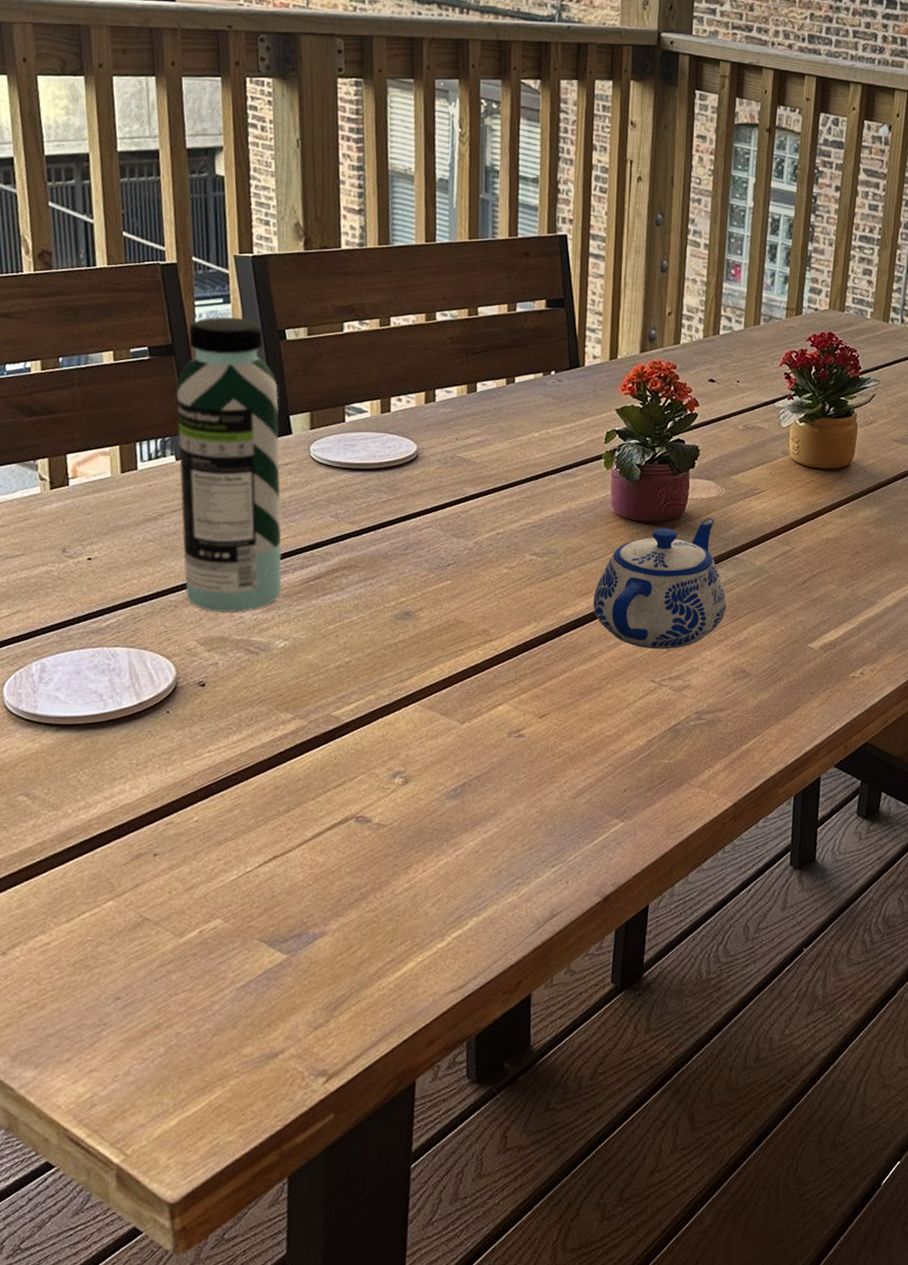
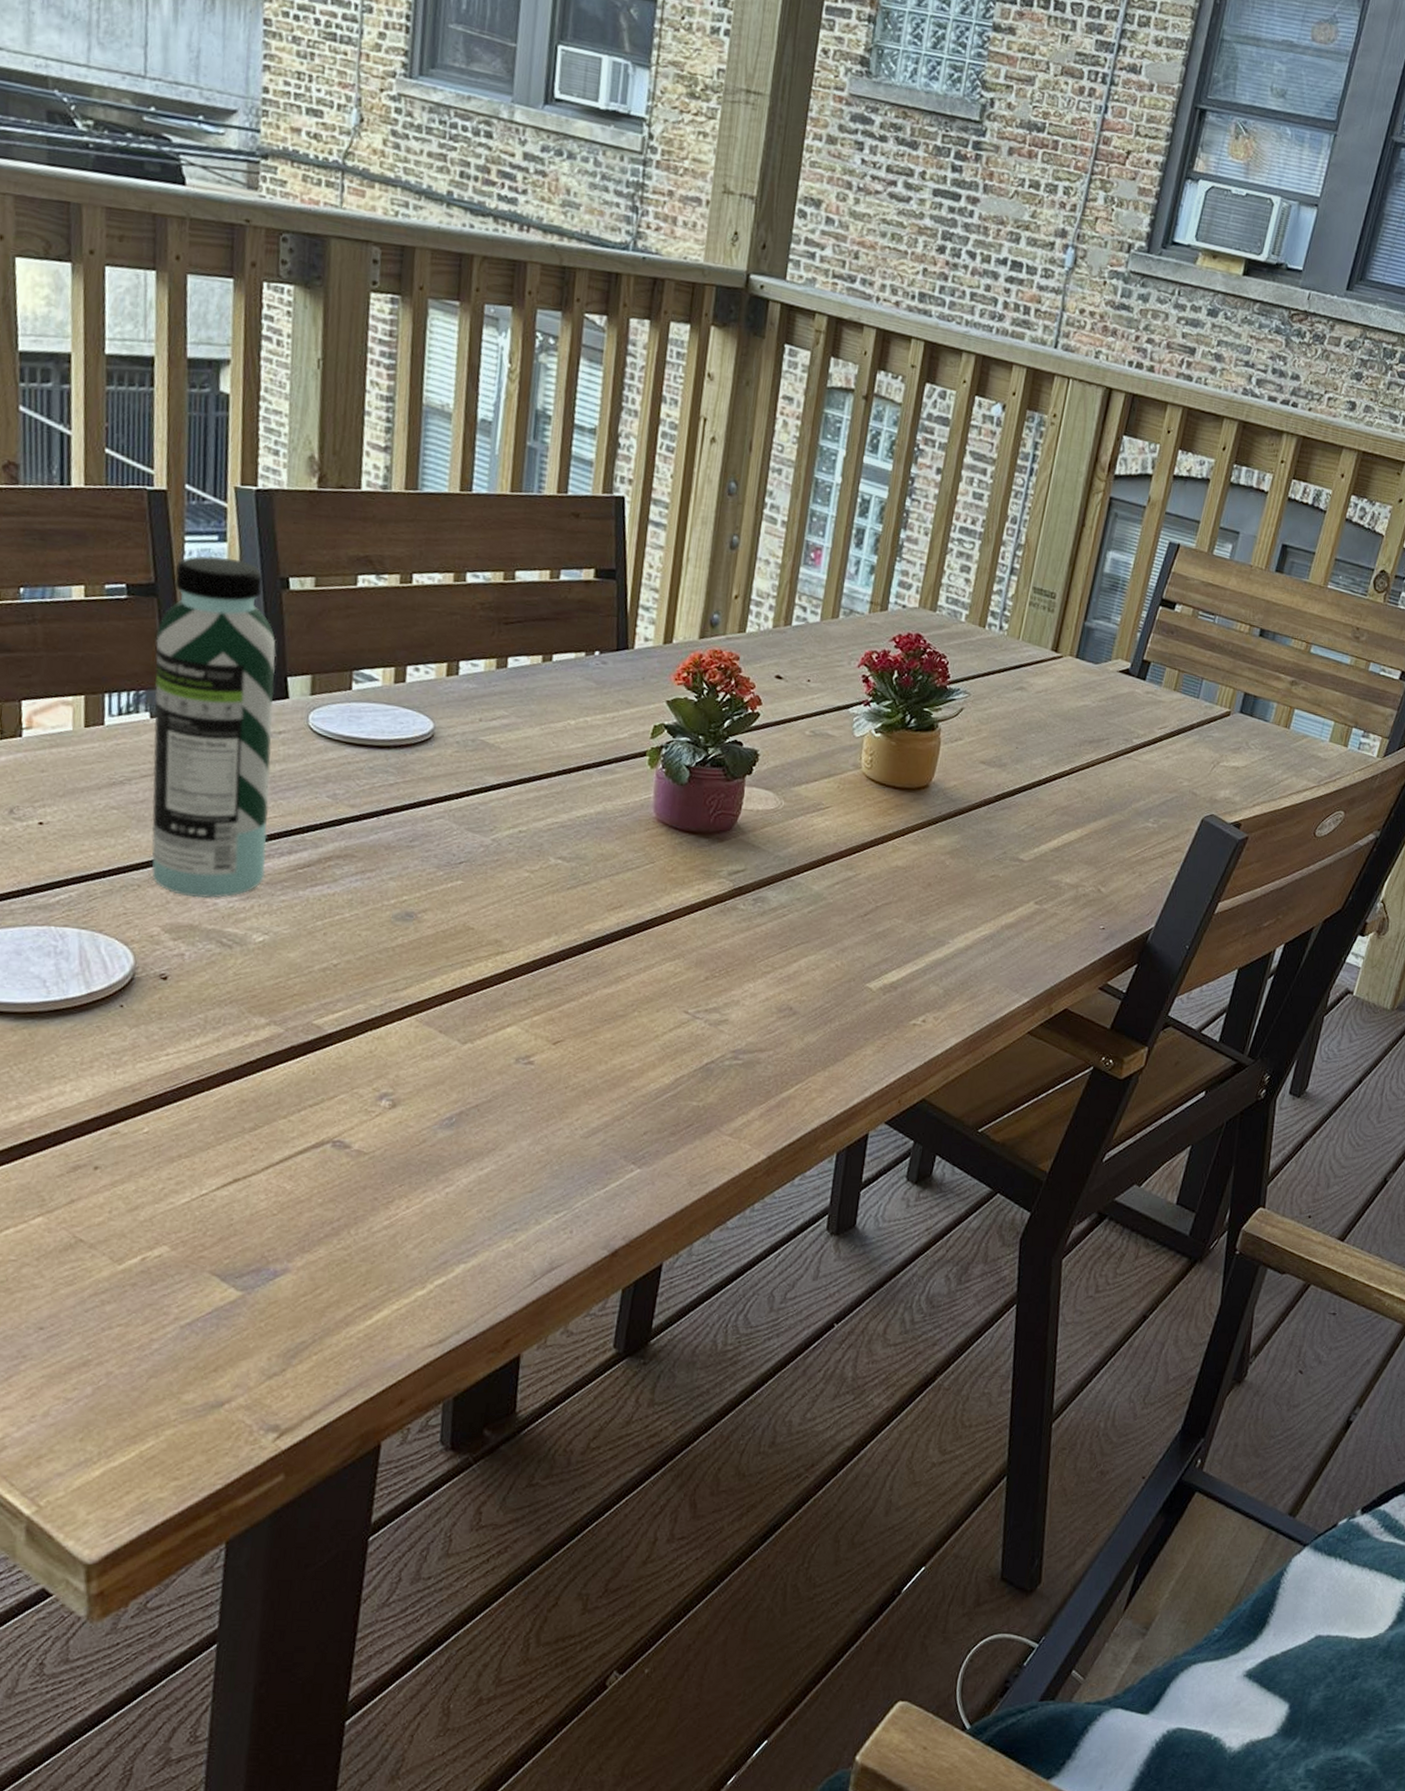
teapot: present [593,517,727,649] -> none [624,832,777,978]

